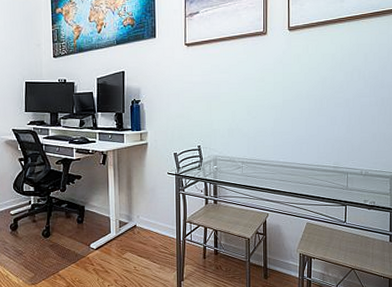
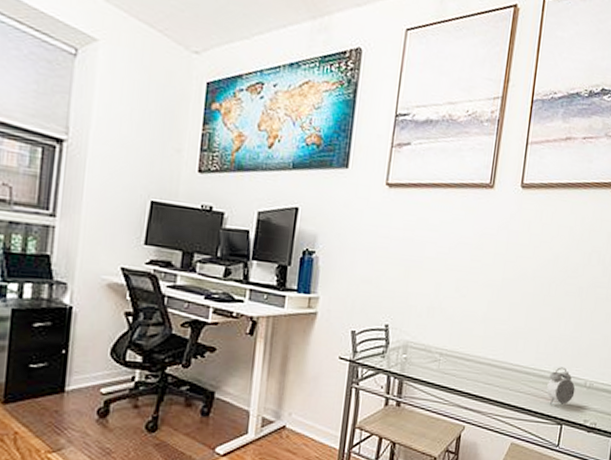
alarm clock: none [330,162,354,191] -> present [546,367,575,405]

